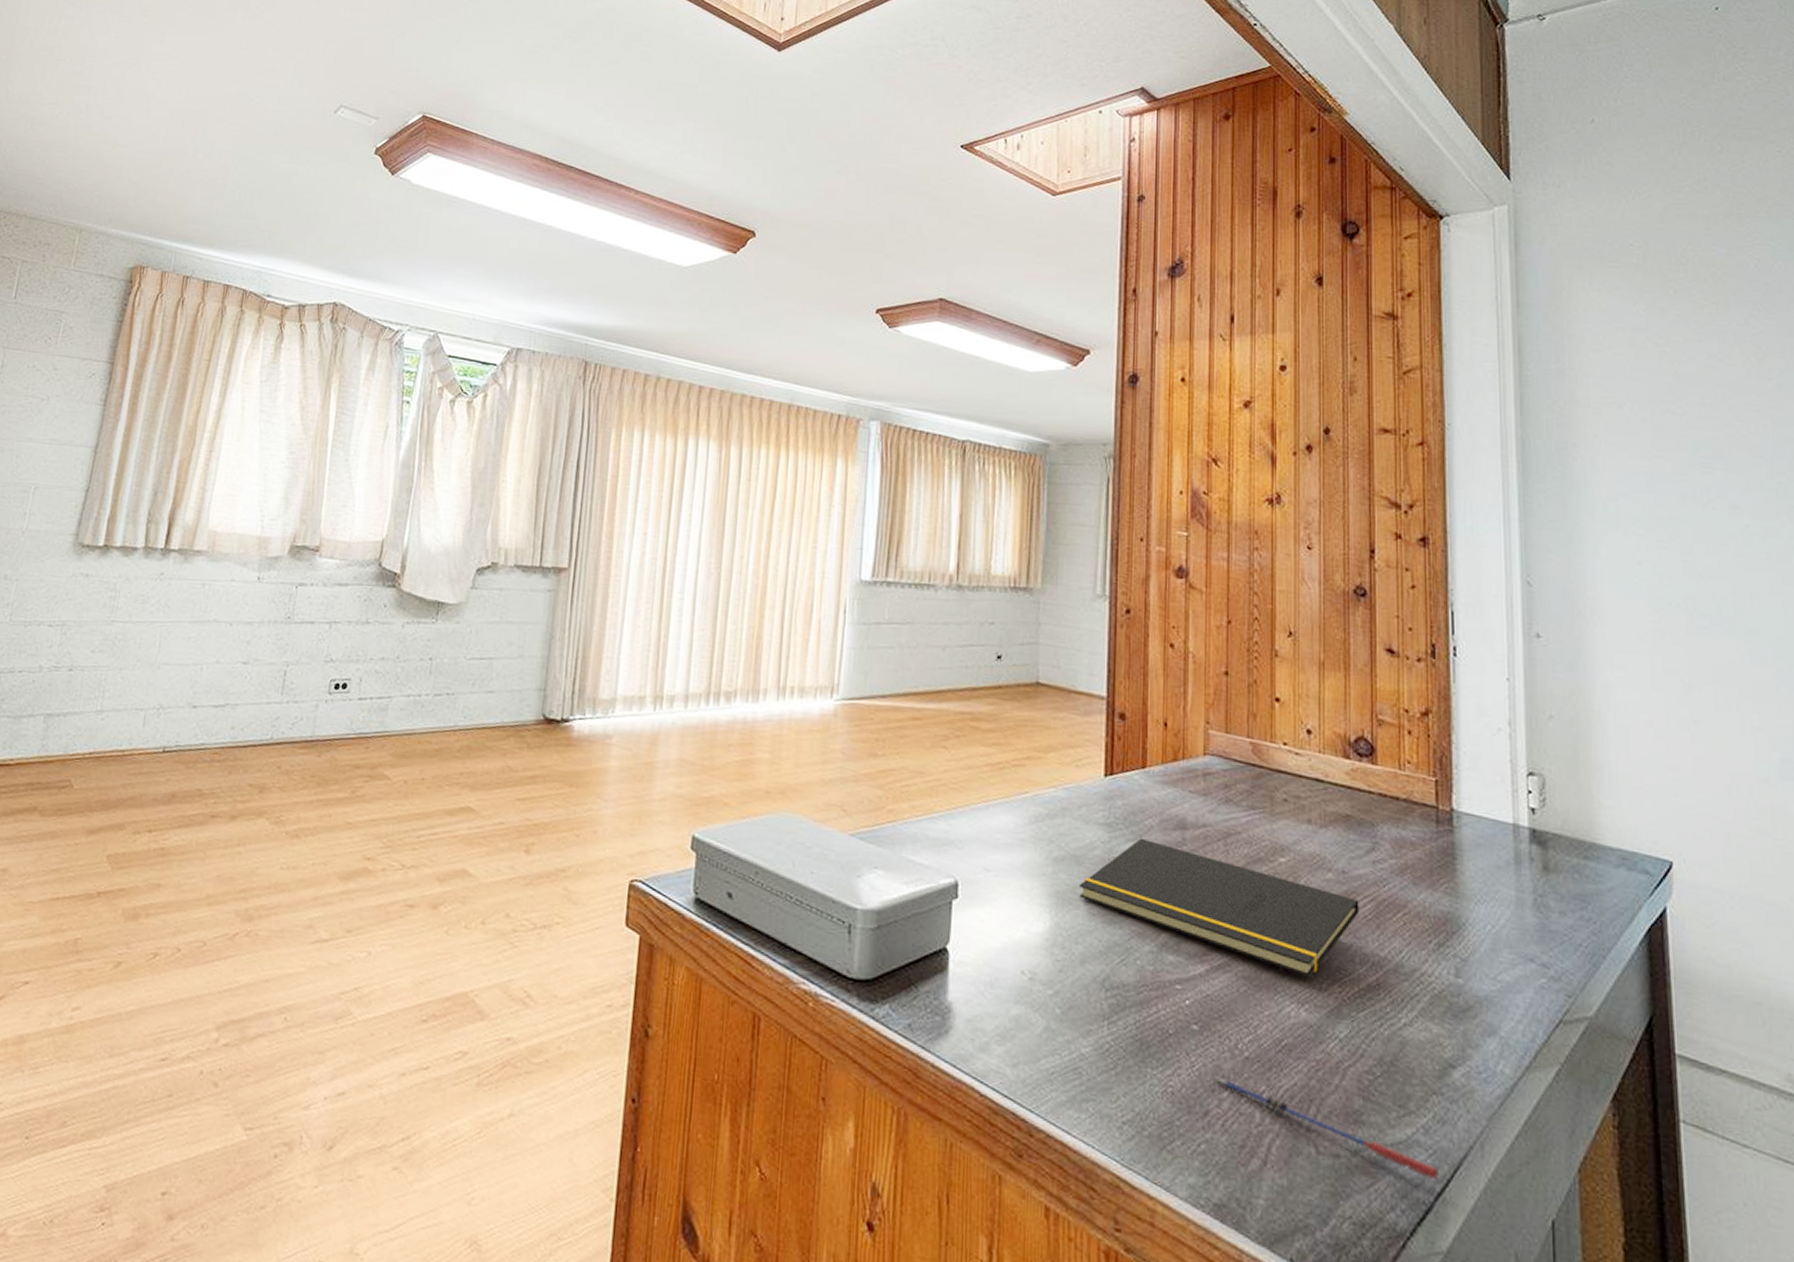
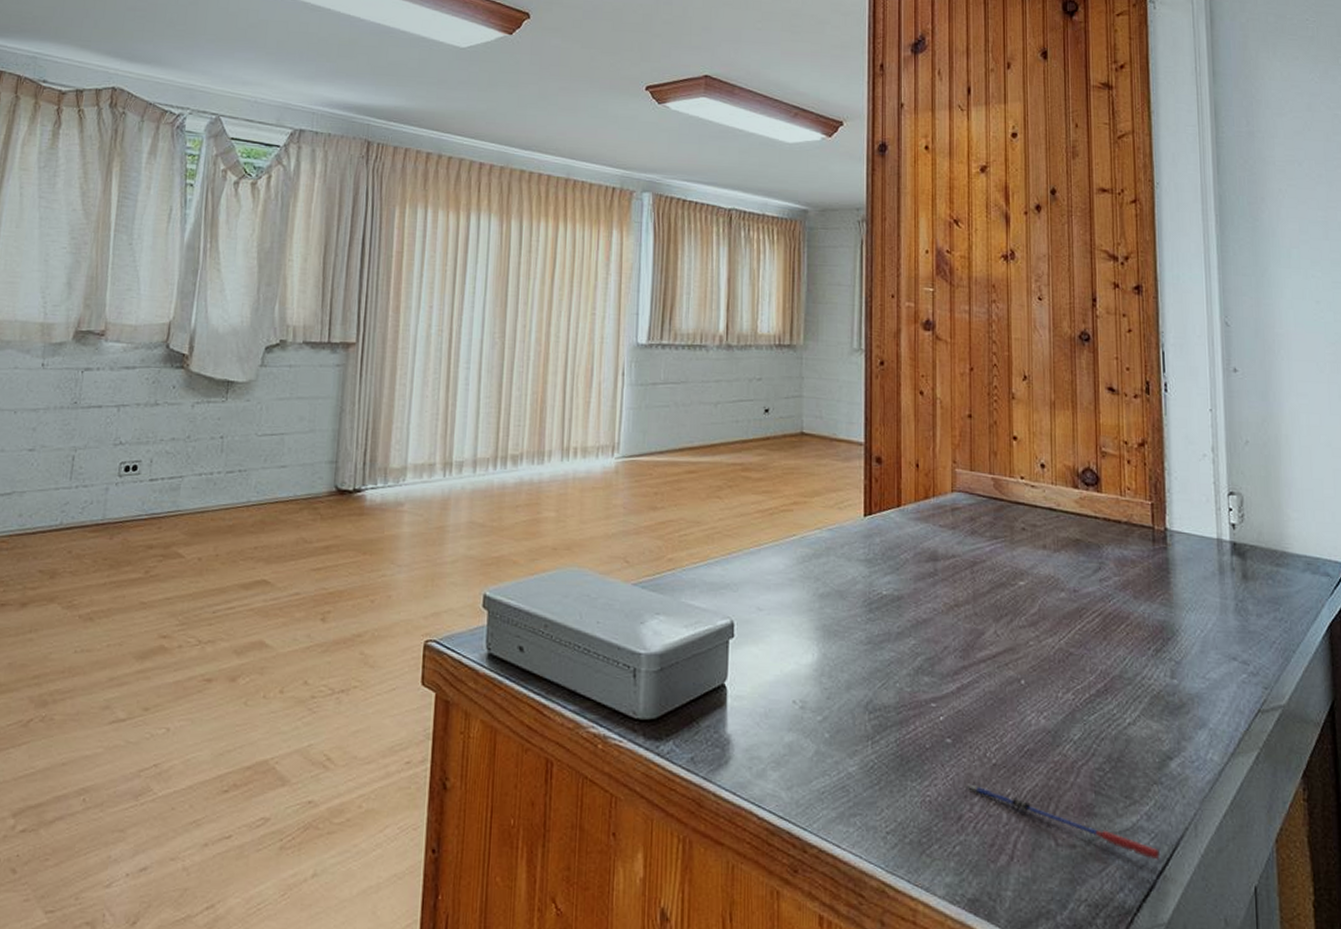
notepad: present [1078,838,1359,978] -> none [843,571,1089,688]

